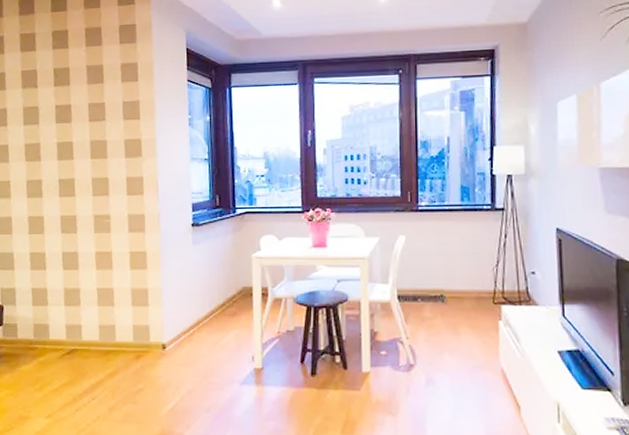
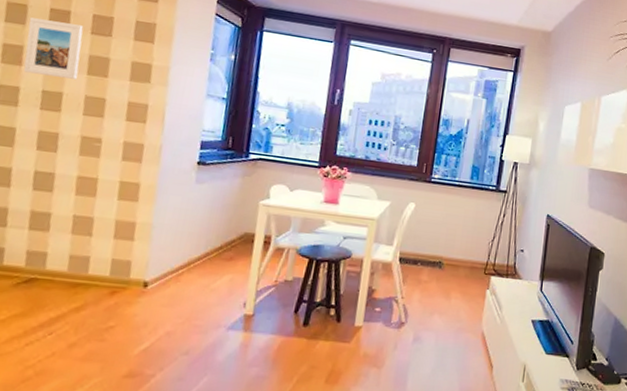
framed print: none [41,115,84,166] -> present [23,17,84,79]

